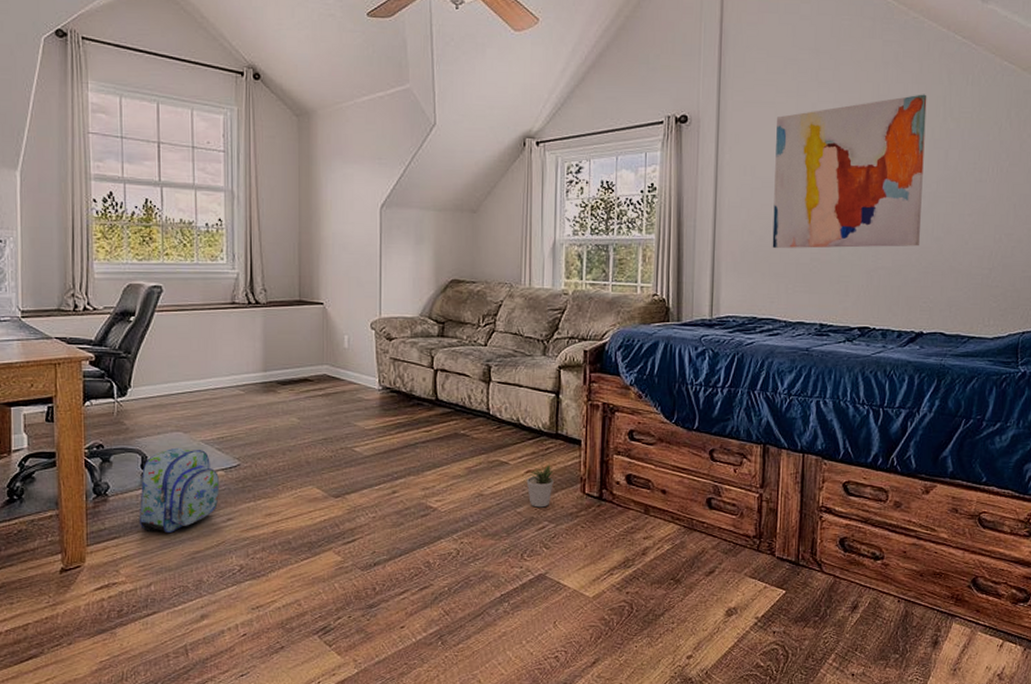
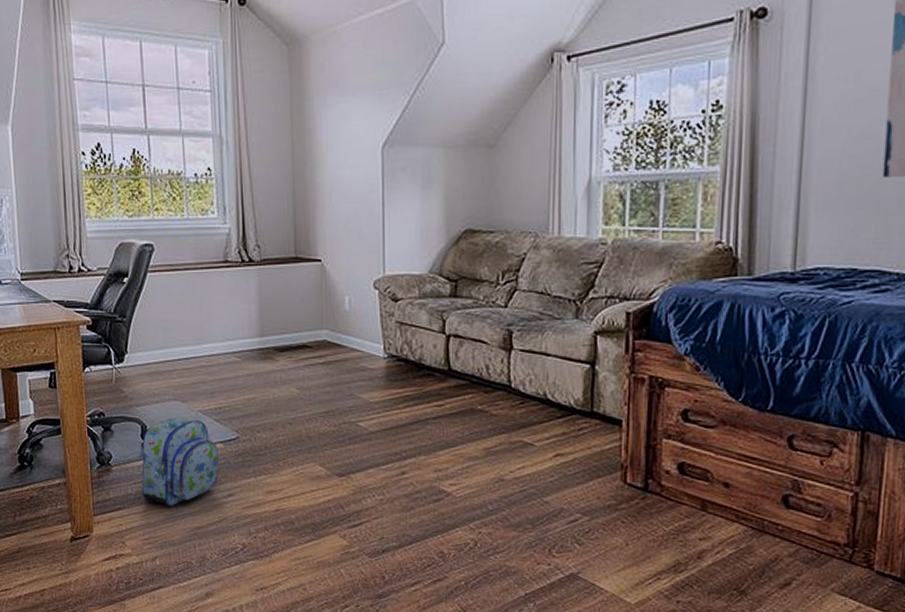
potted plant: present [526,463,556,508] -> none [555,446,591,498]

